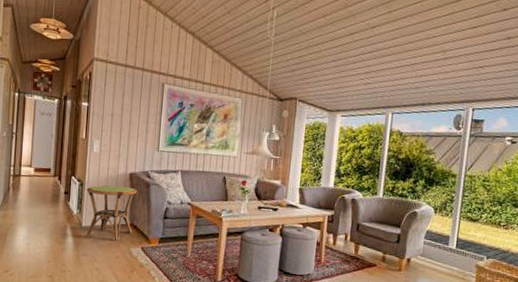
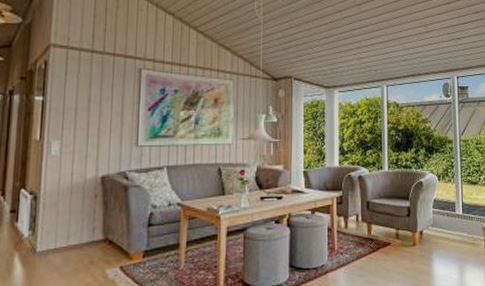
side table: present [85,185,138,241] -> none [41,193,112,265]

